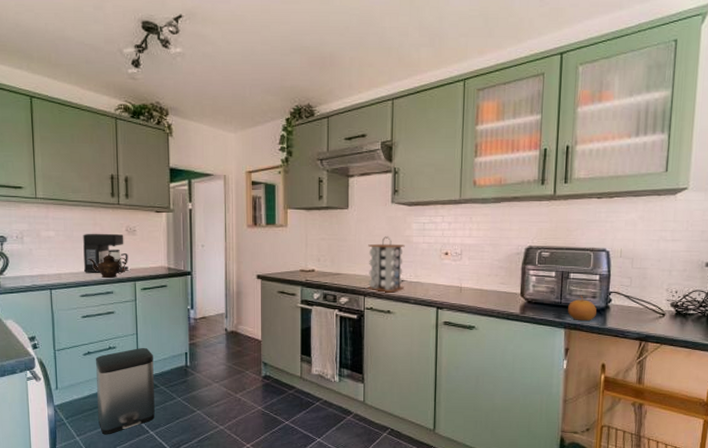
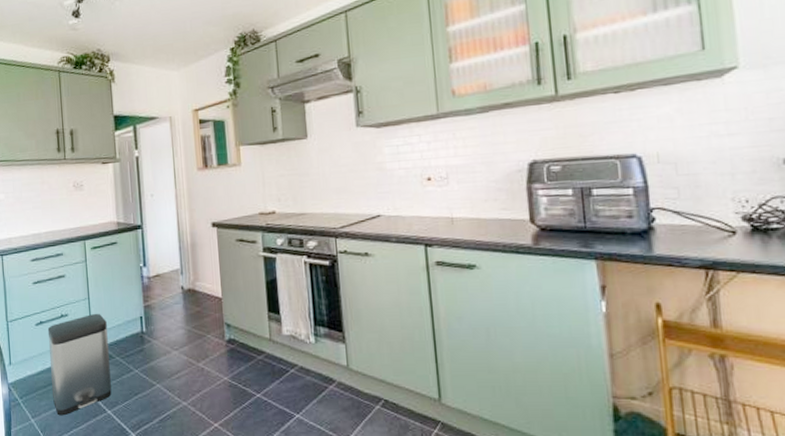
coffee maker: present [83,233,129,273] -> none [31,190,77,235]
teapot: present [87,253,127,278] -> none [36,212,76,239]
spice rack: present [367,236,405,293] -> none [334,165,382,232]
fruit: present [568,295,597,322] -> none [596,215,637,249]

